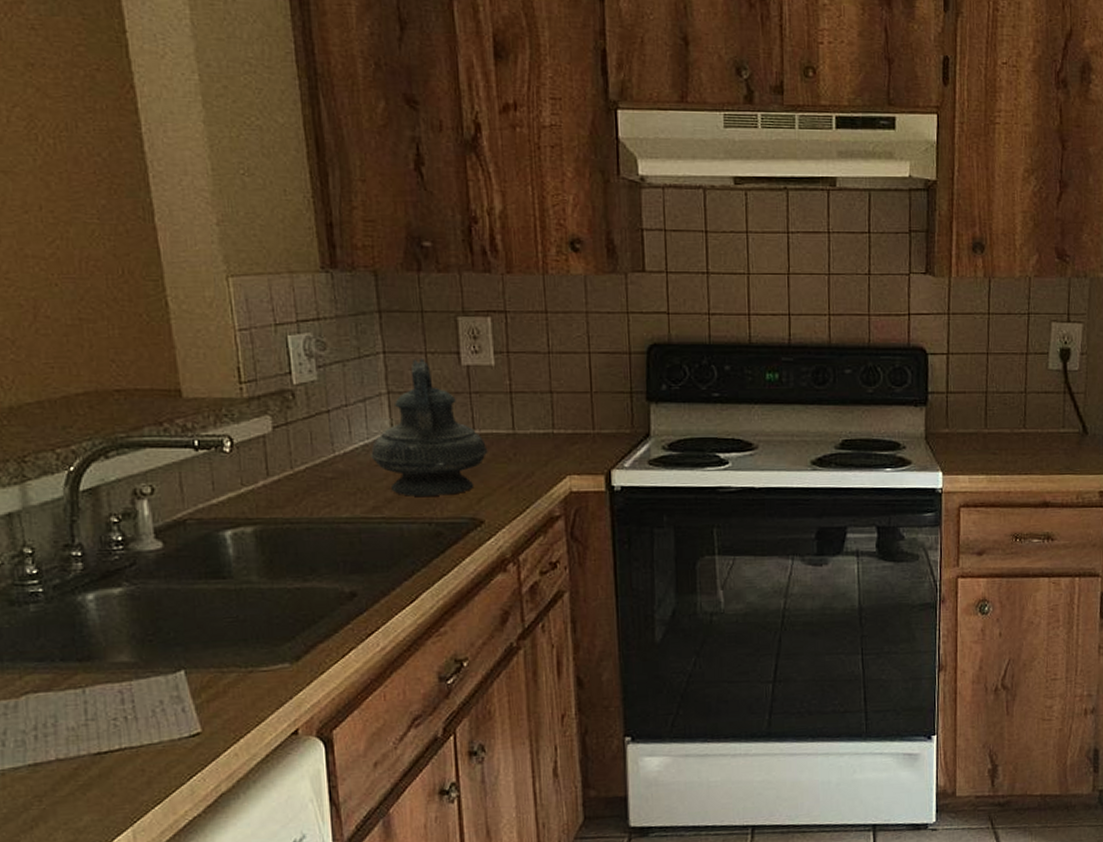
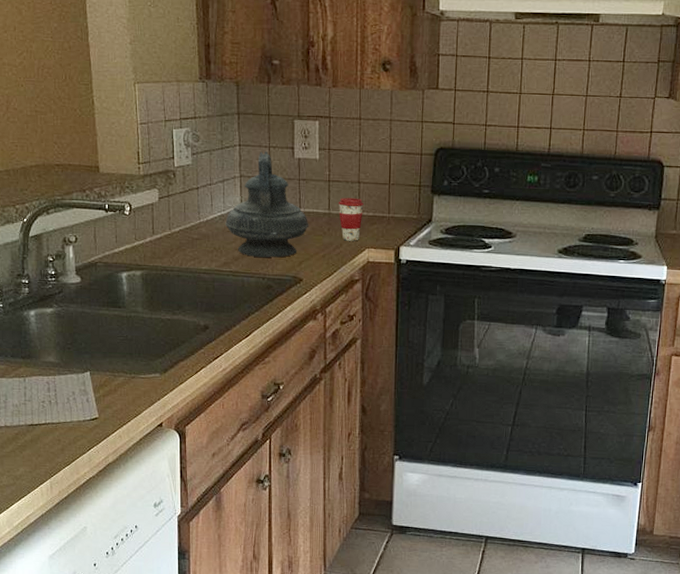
coffee cup: none [524,412,559,468] -> present [338,198,364,241]

